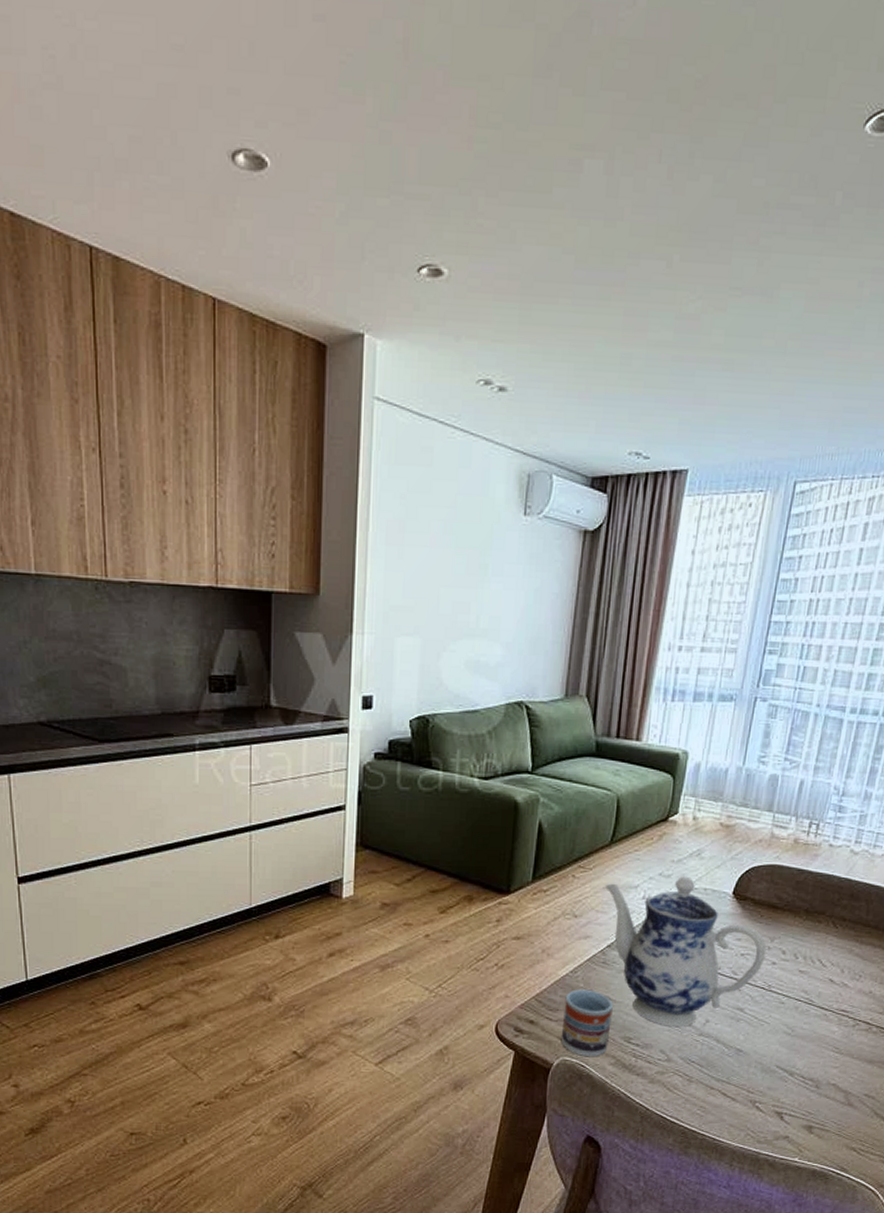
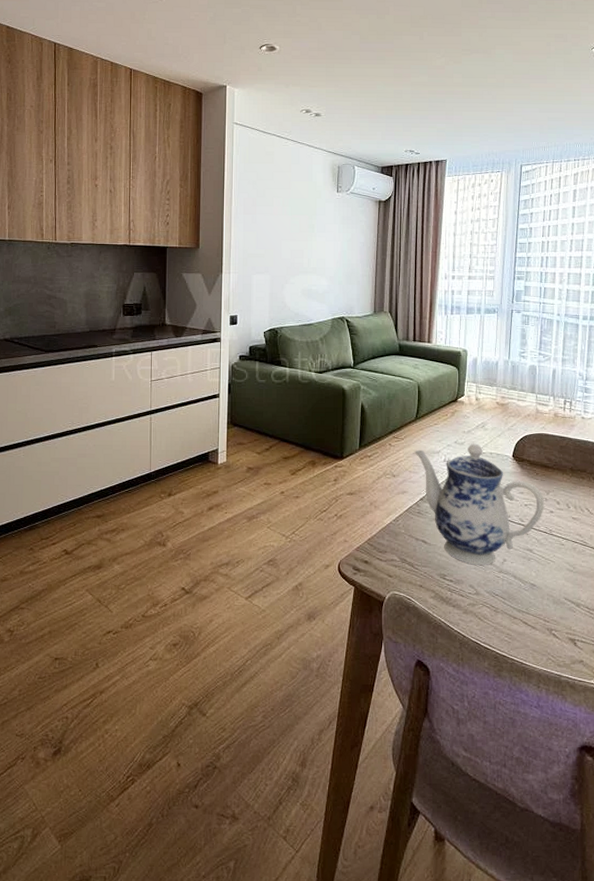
cup: present [560,989,614,1057] -> none [390,535,430,592]

